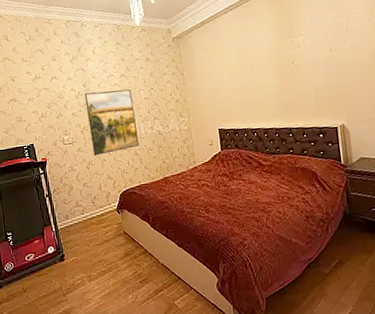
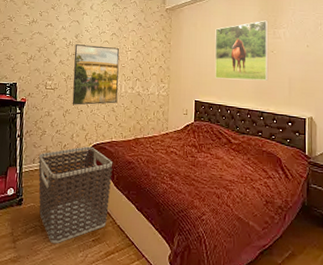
clothes hamper: none [70,193,150,291] -> present [38,146,113,244]
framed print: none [228,30,293,103] -> present [214,20,268,81]

